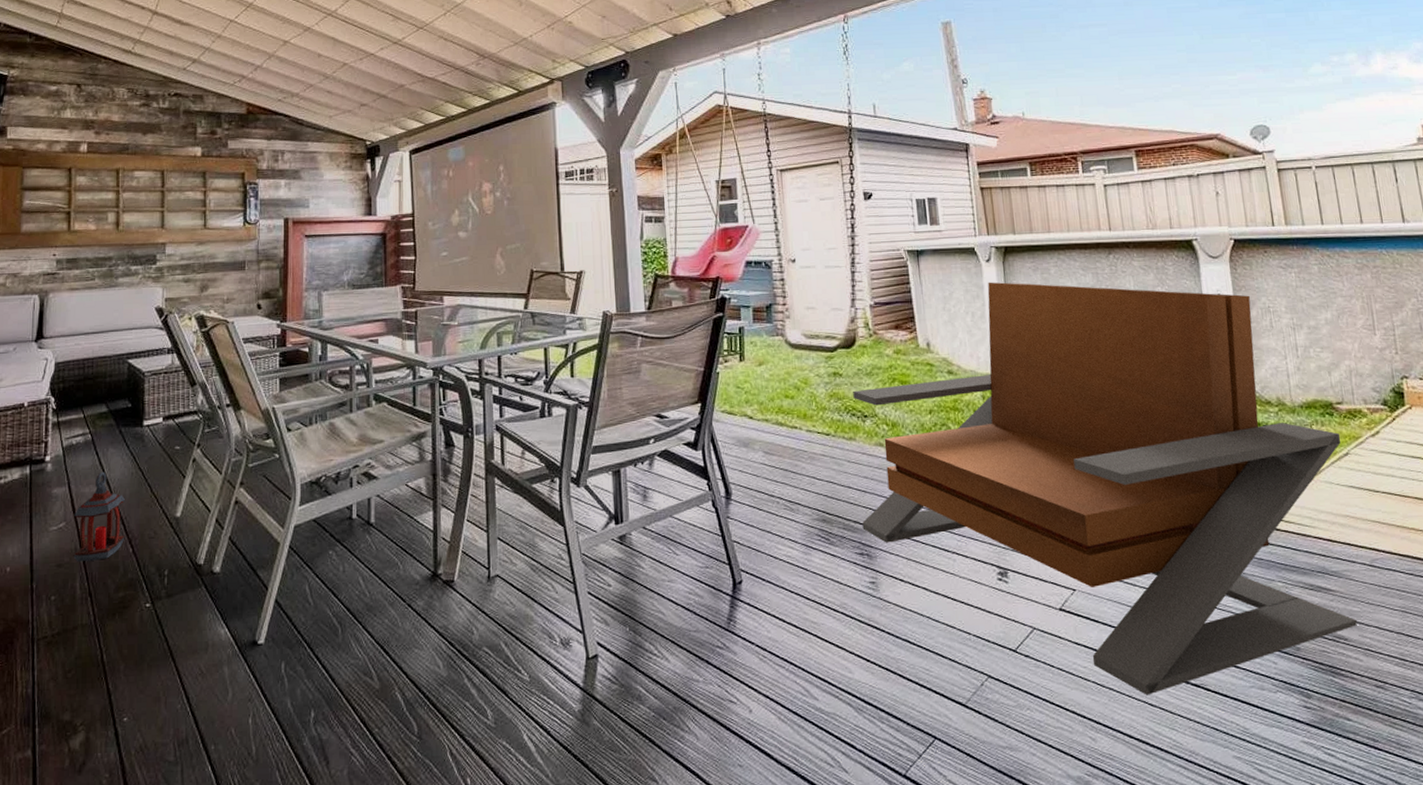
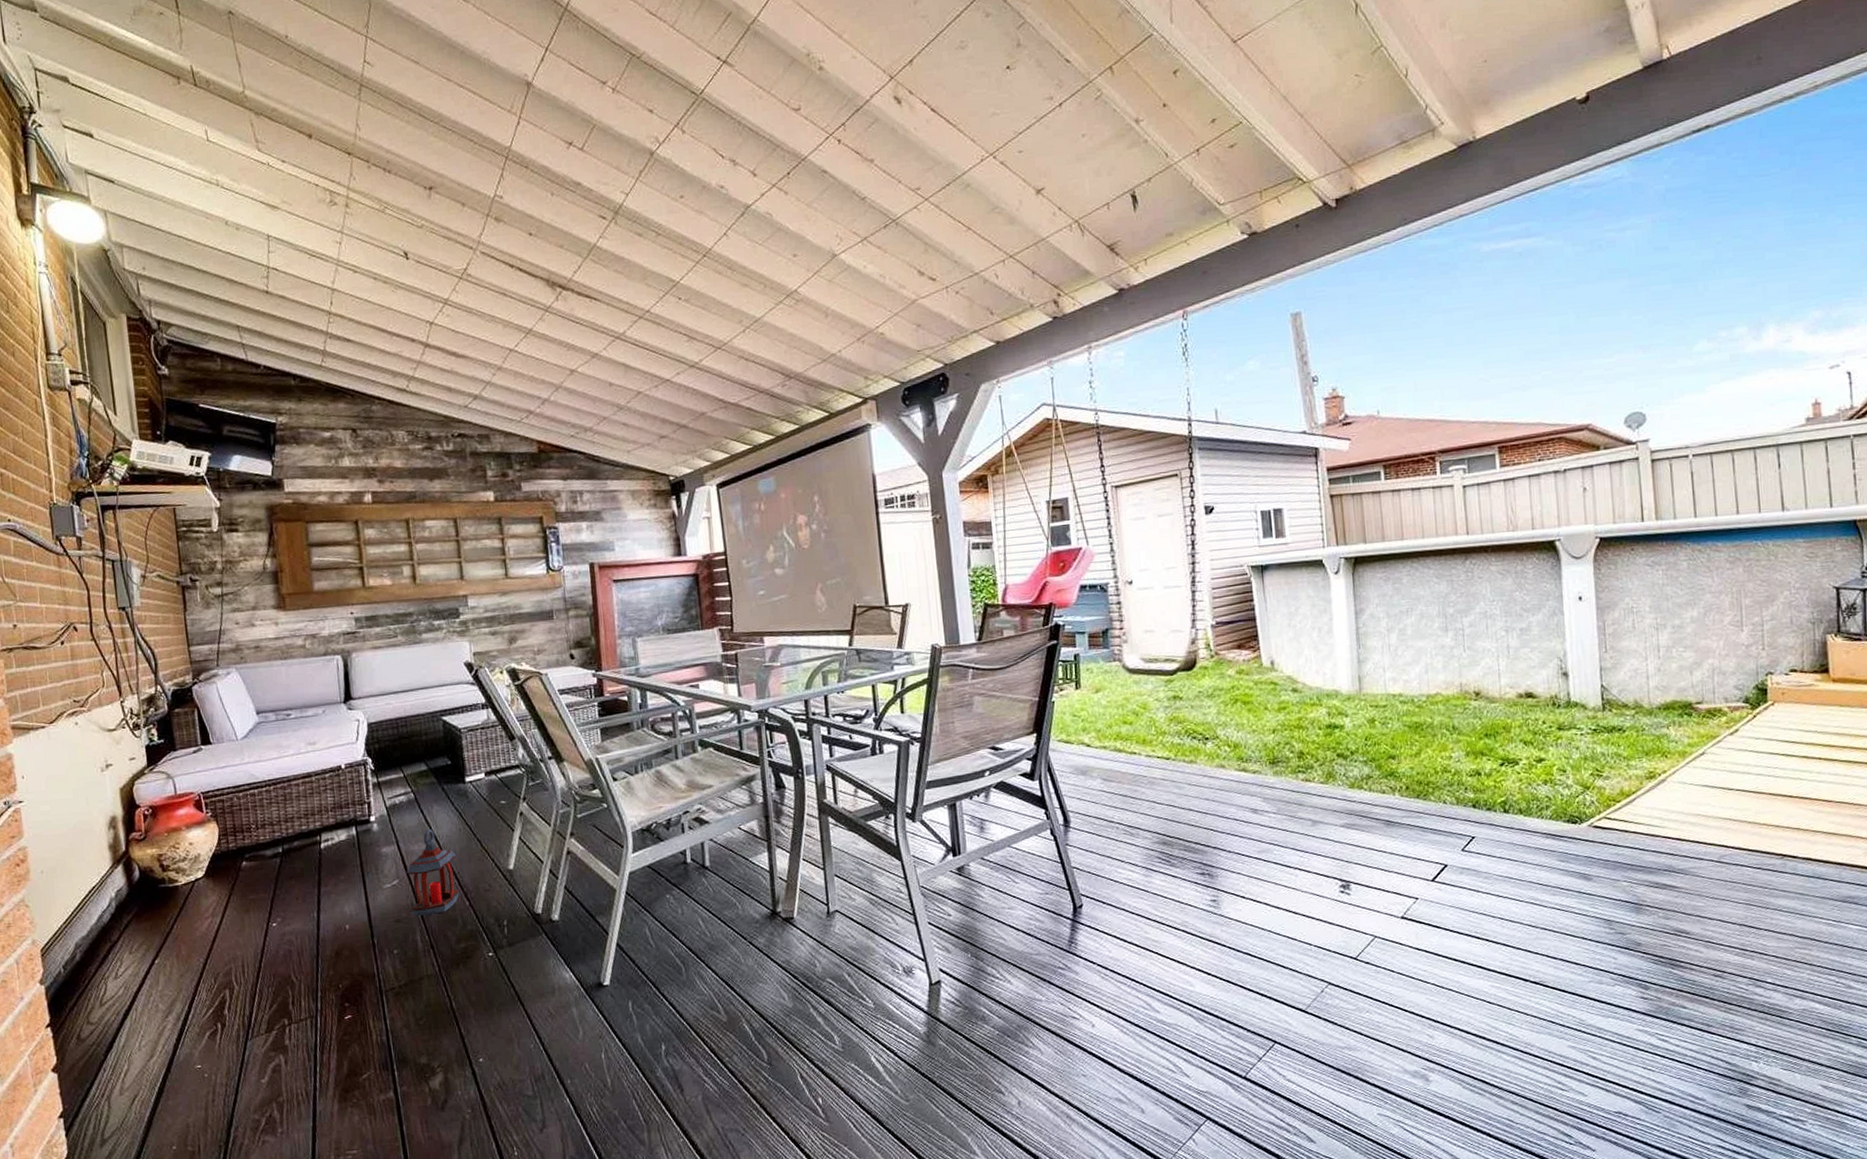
lounge chair: present [853,282,1357,695] -> none [1193,594,1700,994]

